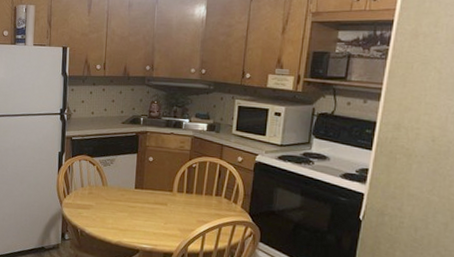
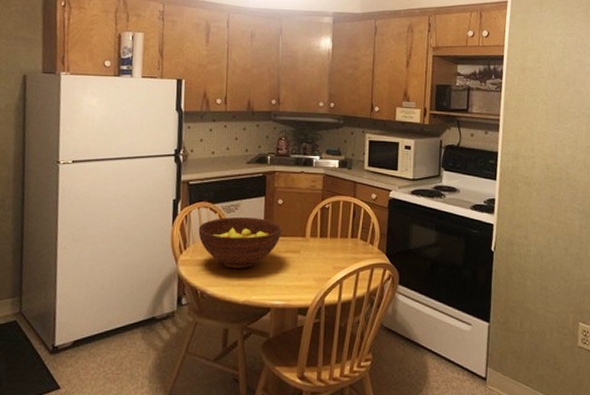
fruit bowl: none [79,170,151,215] -> present [198,216,281,269]

